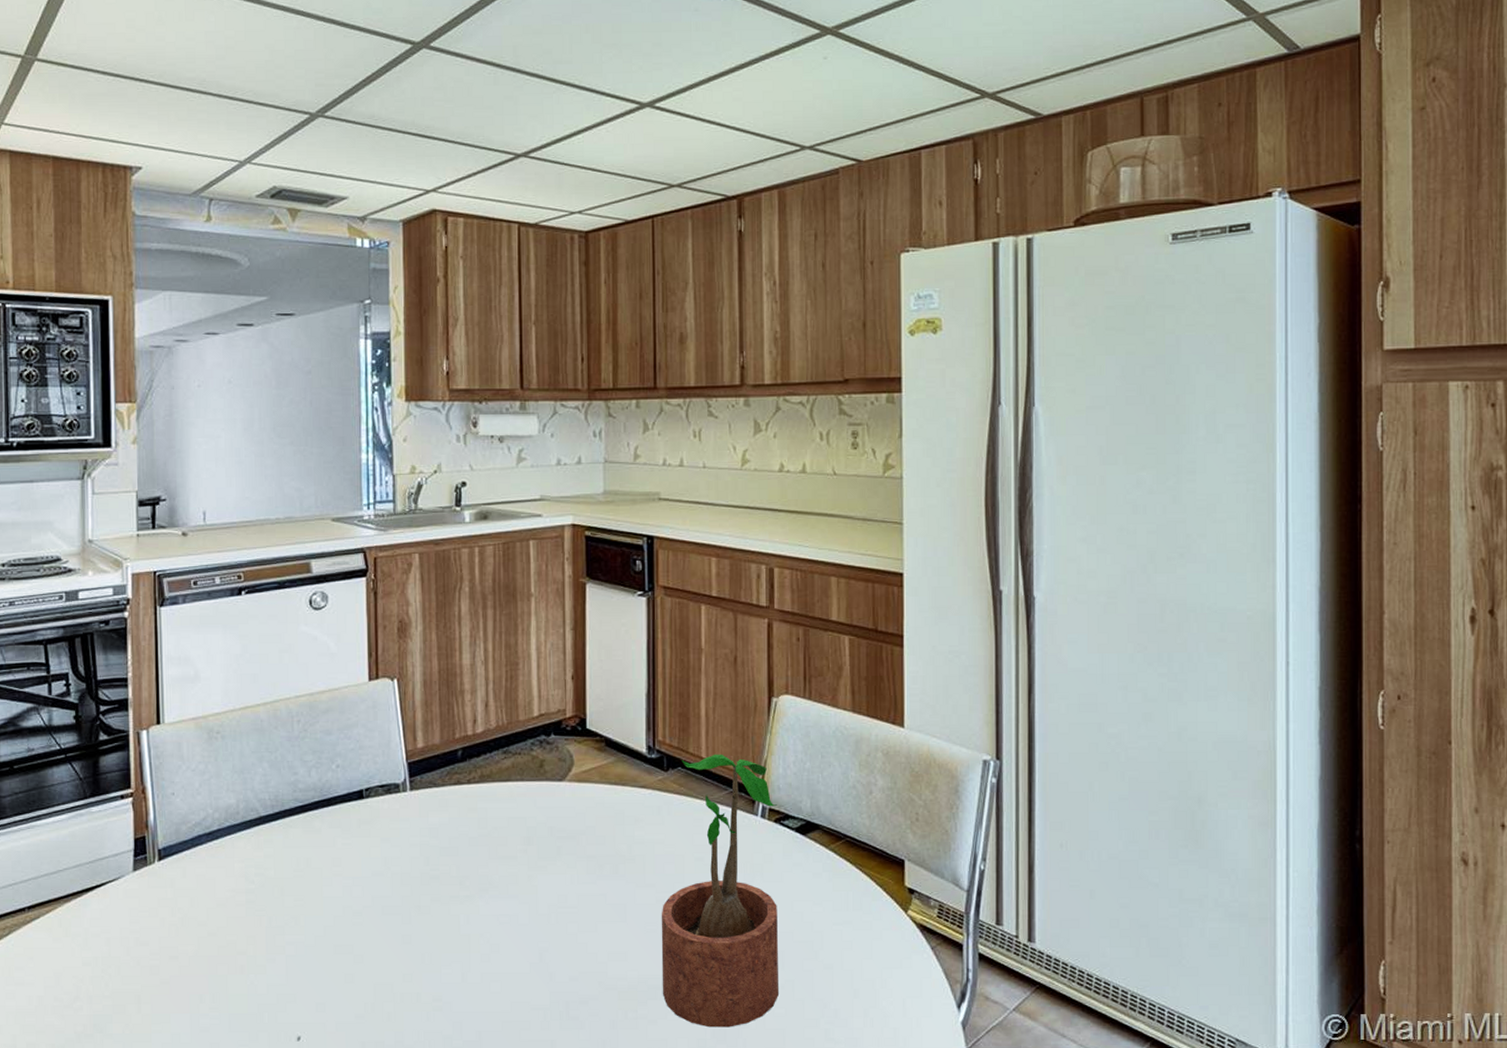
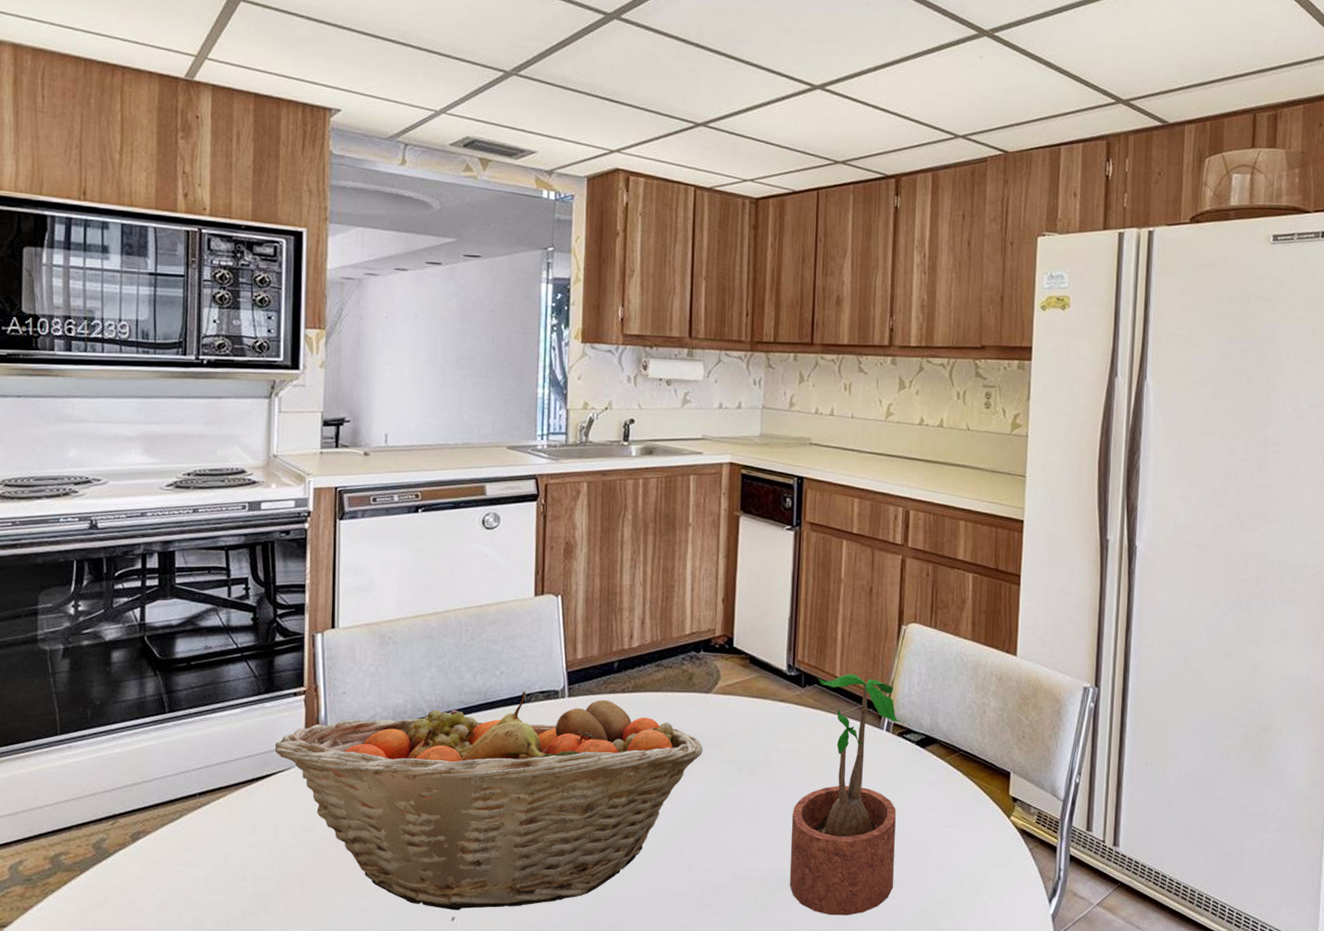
fruit basket: none [103,785,559,1030] -> present [274,691,703,911]

